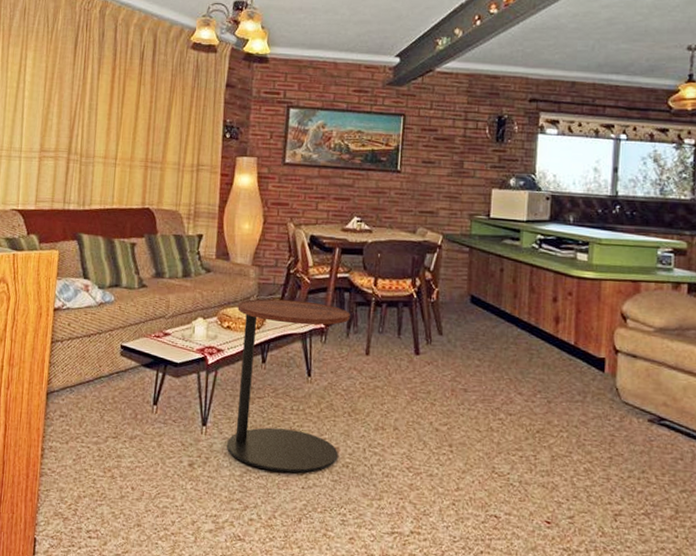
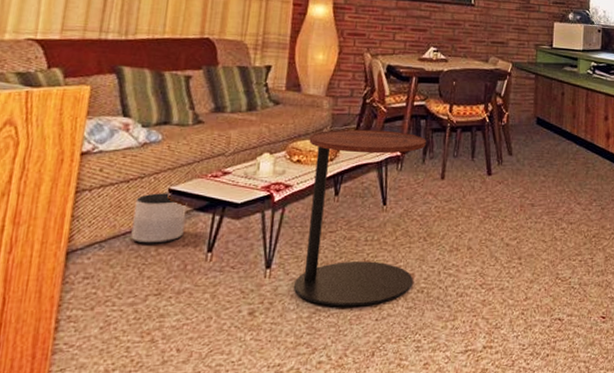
planter: none [93,348,136,393] -> present [131,193,187,244]

